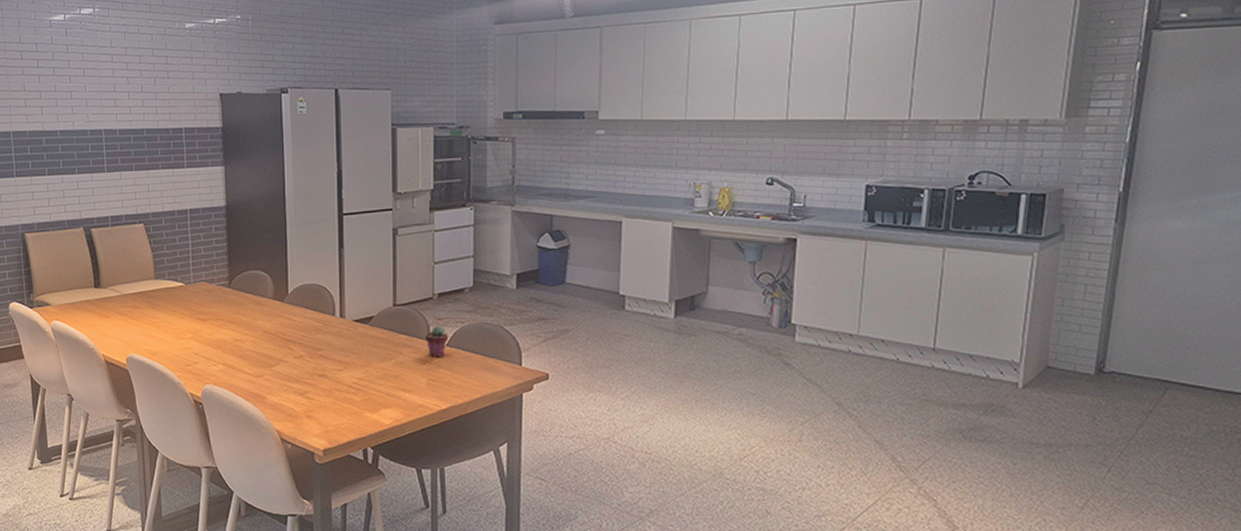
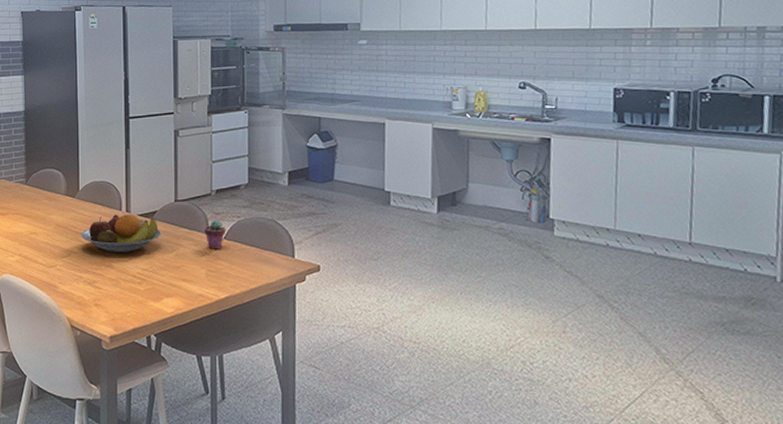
fruit bowl: none [291,319,379,361] -> present [81,214,162,252]

